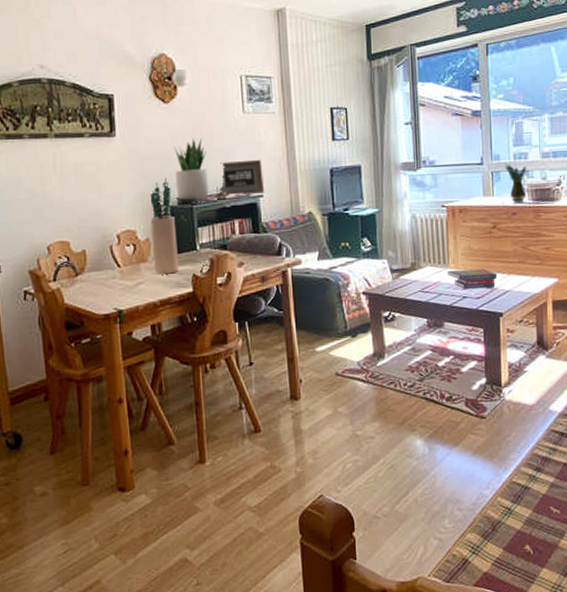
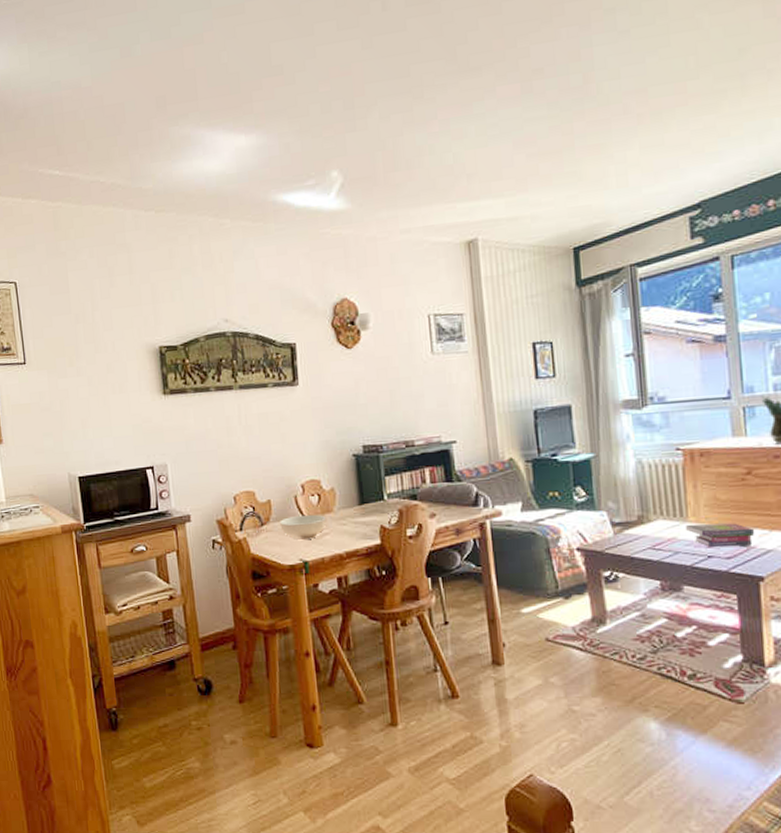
bowl: none [93,264,141,289] -> present [279,514,326,540]
vase: present [150,178,179,275] -> none [334,425,366,526]
planter: present [174,138,209,204] -> none [358,383,396,452]
picture frame: present [216,159,264,197] -> none [404,402,457,445]

